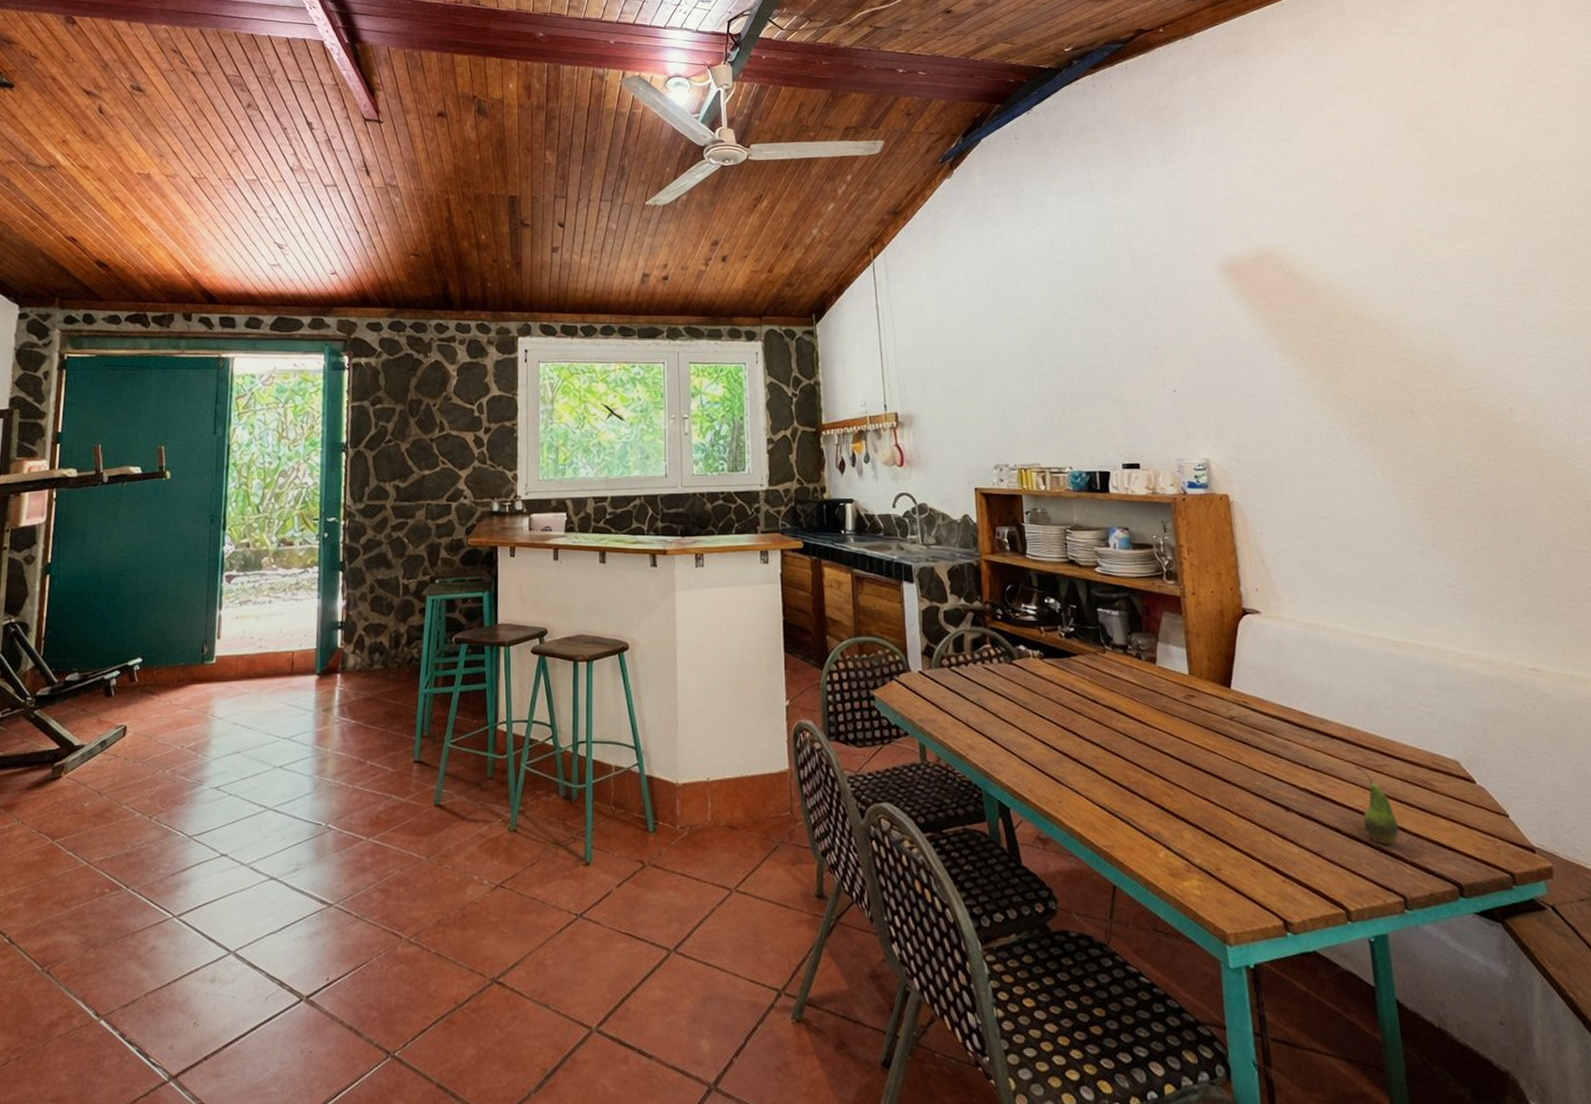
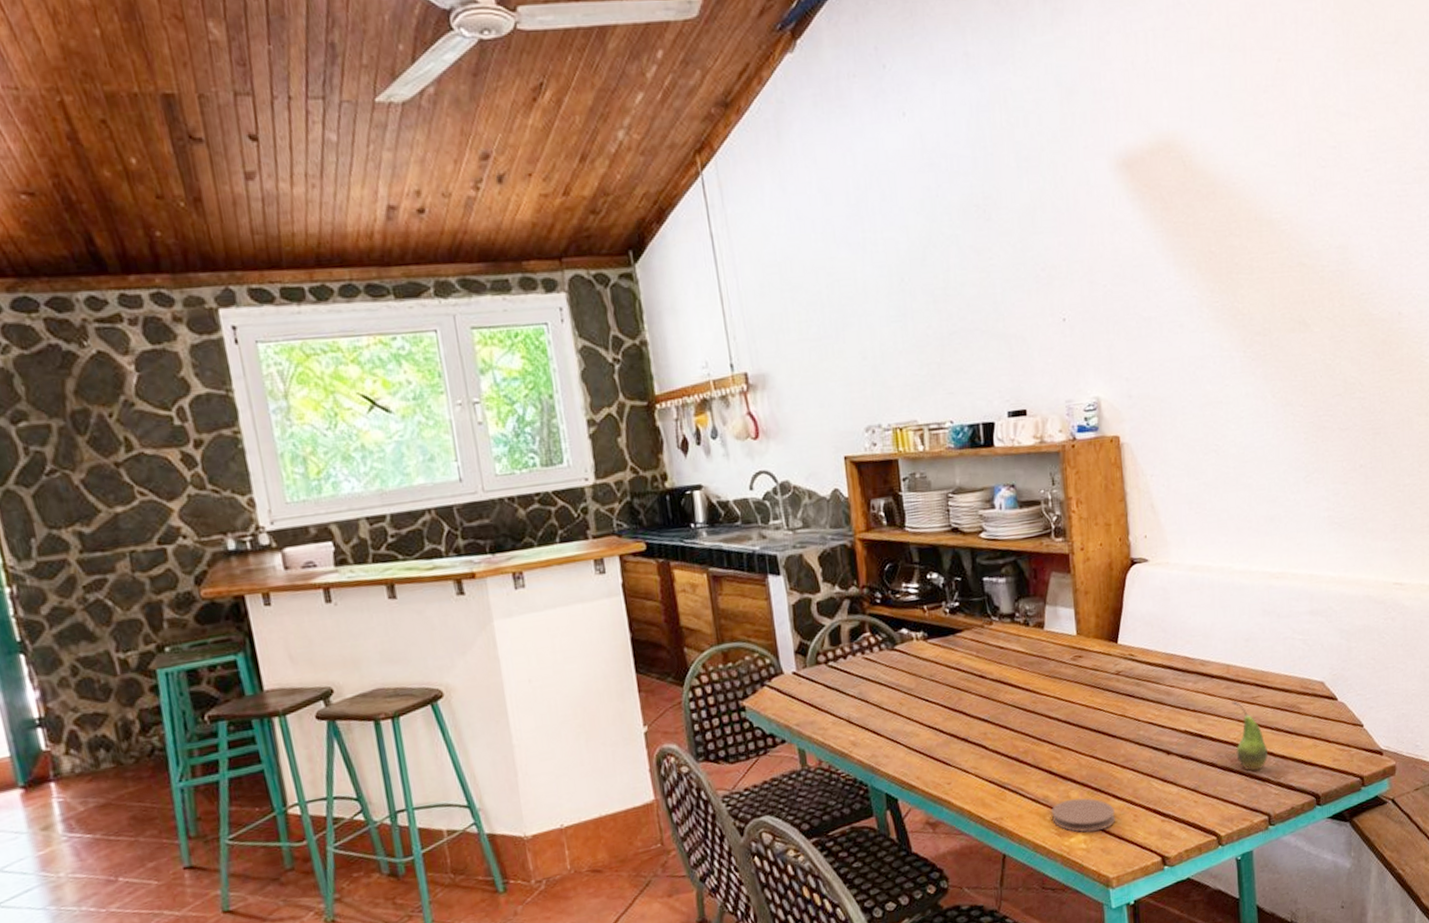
coaster: none [1164,841,1233,878] -> present [1052,798,1116,832]

